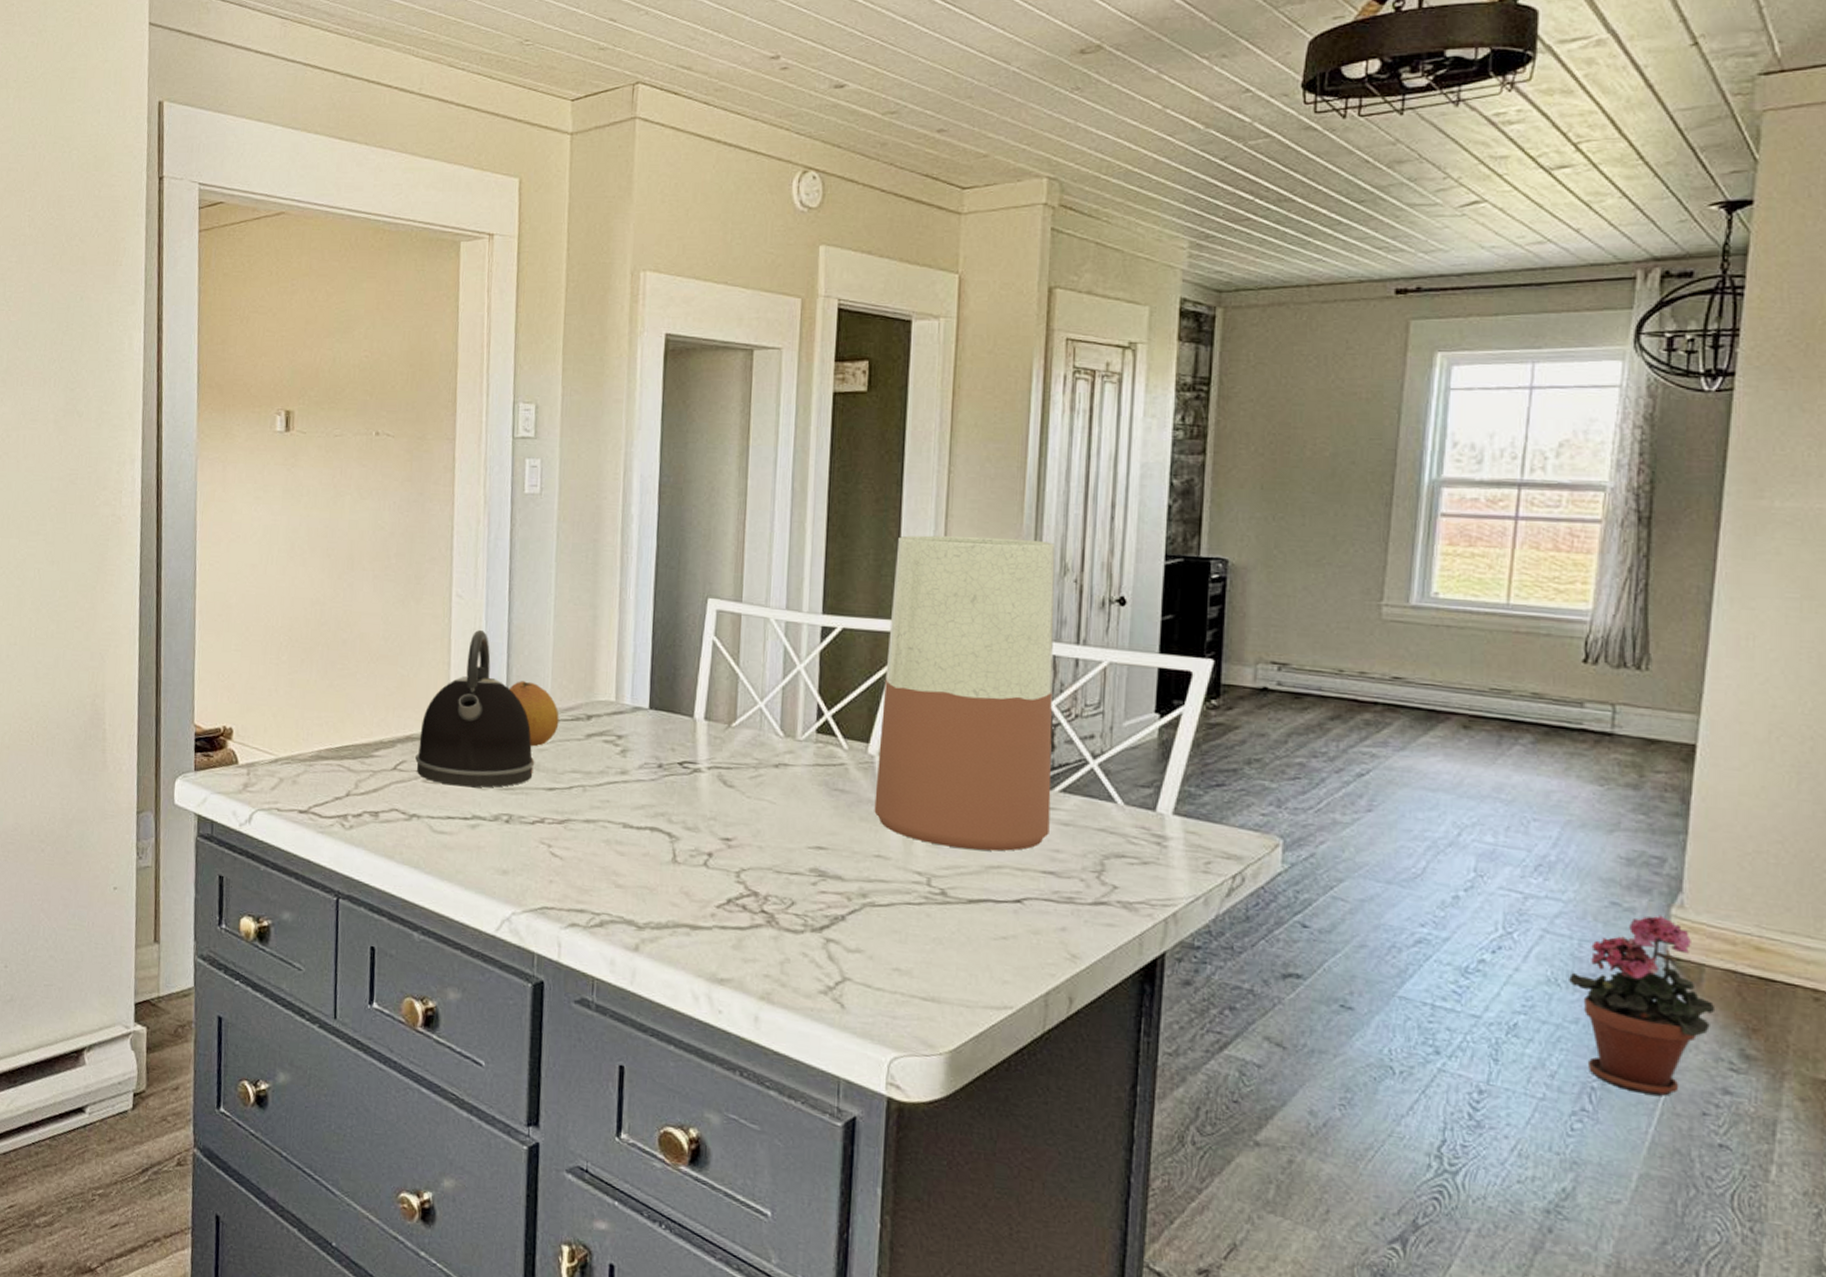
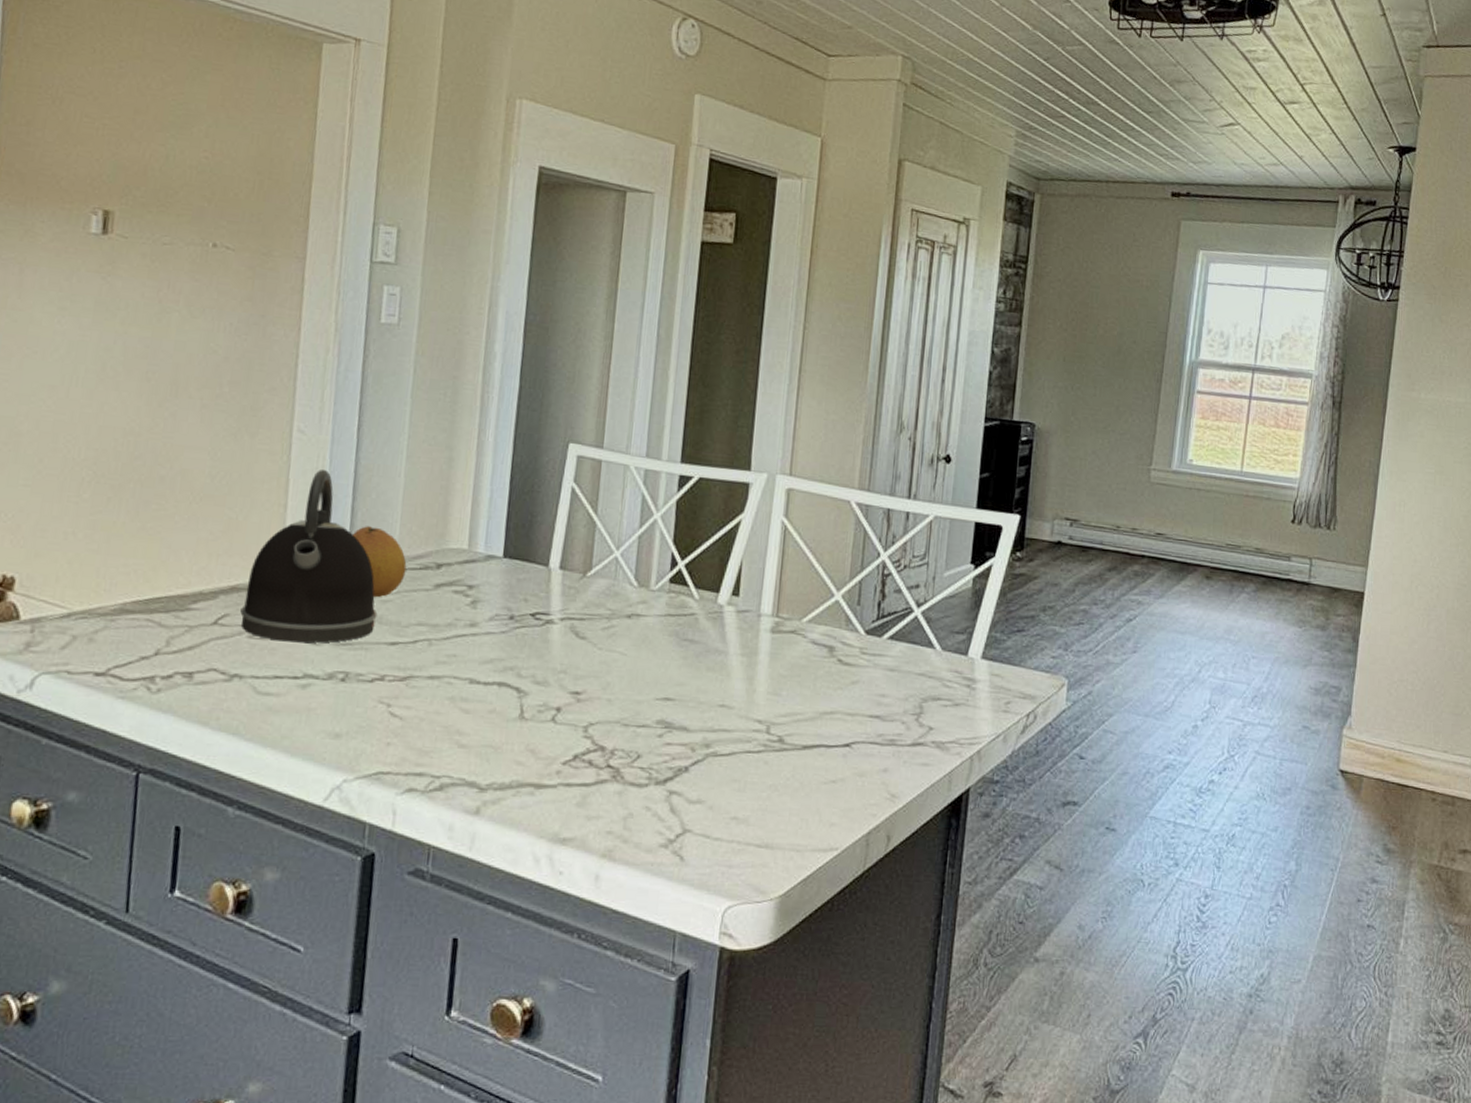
vase: present [874,535,1055,851] -> none [721,388,894,698]
potted plant: present [1569,915,1716,1096] -> none [1272,735,1369,888]

